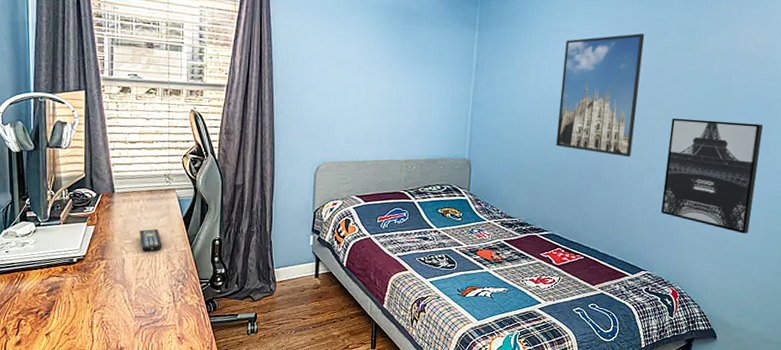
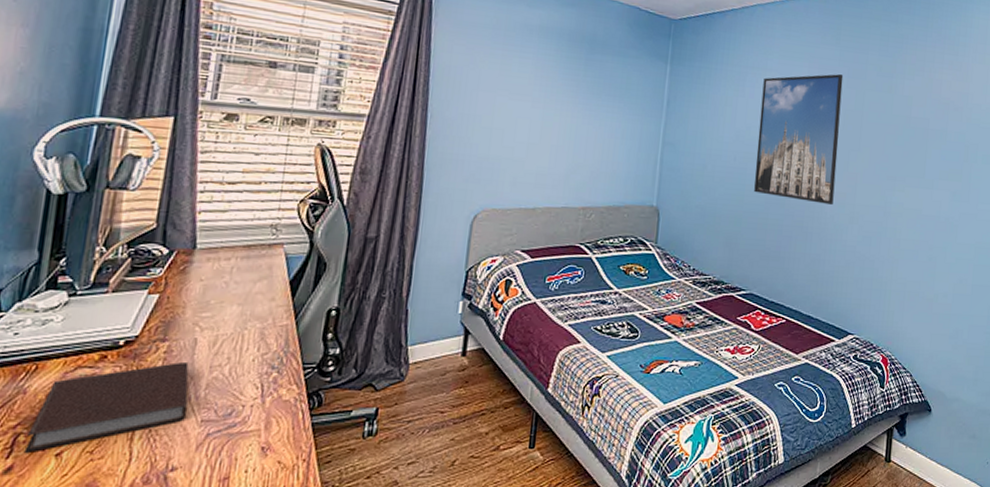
notebook: none [26,275,124,332] -> present [23,362,189,453]
remote control: present [139,228,163,252] -> none [223,296,256,328]
wall art: present [661,118,763,234] -> none [866,163,963,290]

